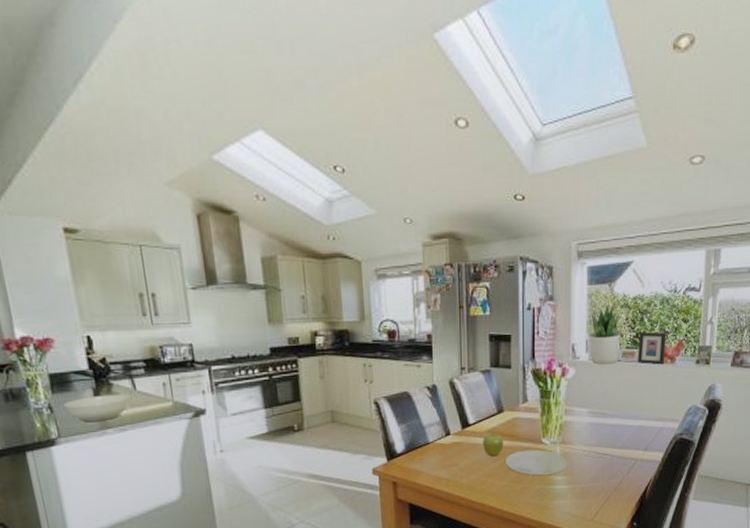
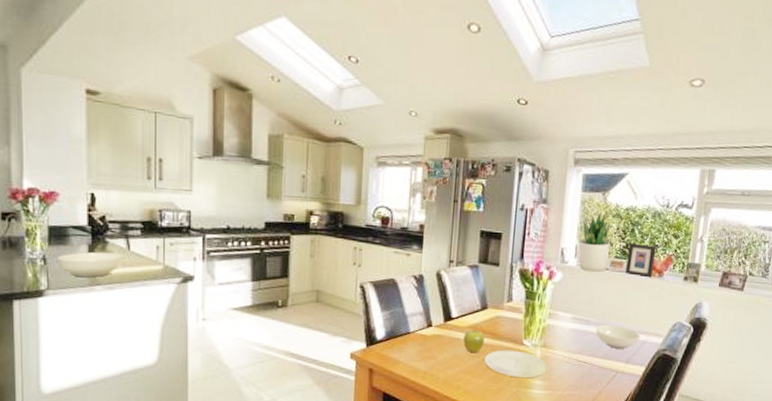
bowl: none [612,414,657,438] -> present [595,324,641,349]

